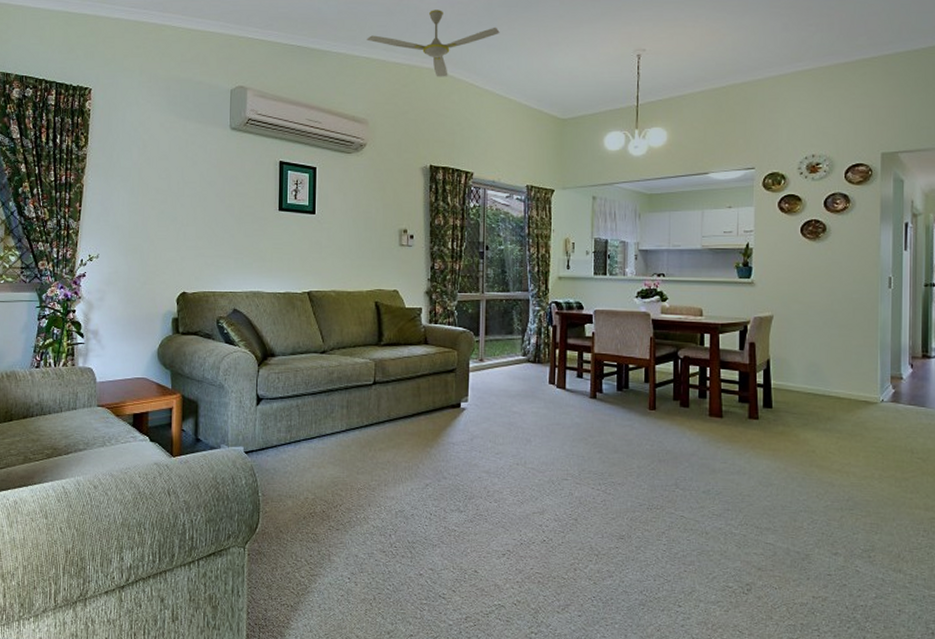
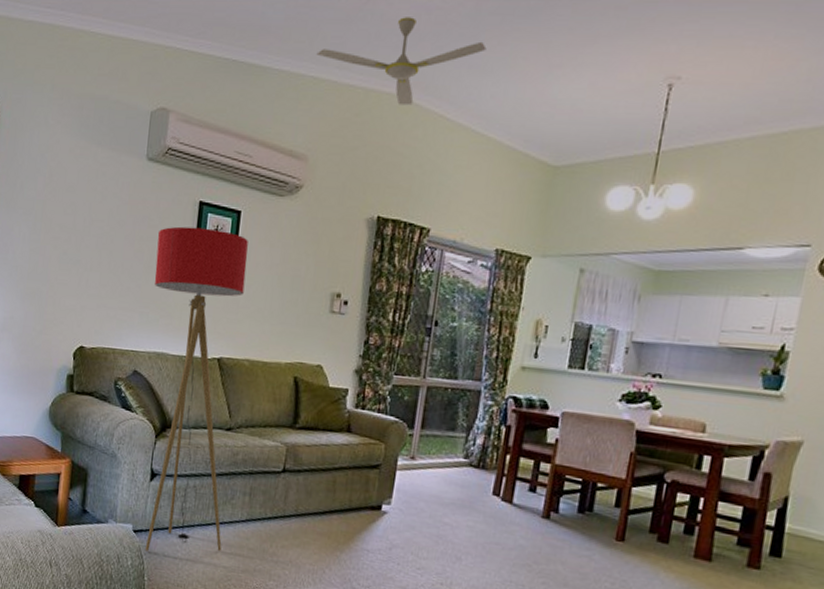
floor lamp: none [245,183,326,469] -> present [145,226,248,552]

